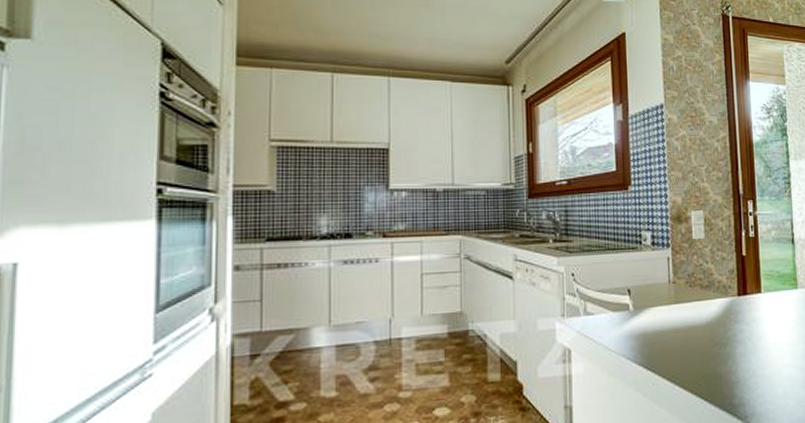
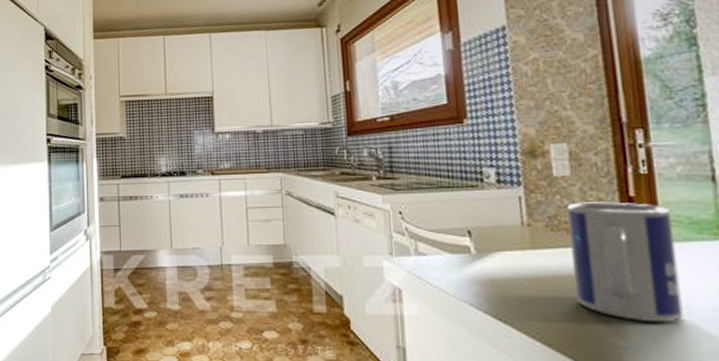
mug: none [700,260,772,359] -> present [566,201,684,323]

